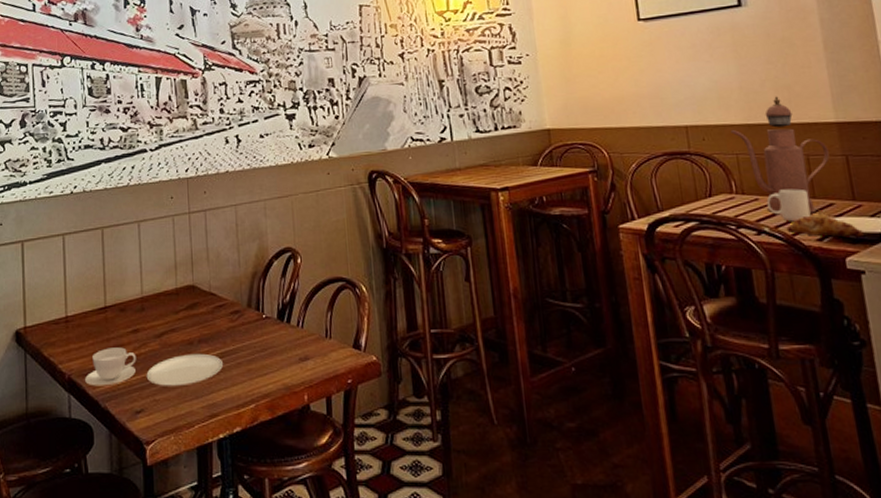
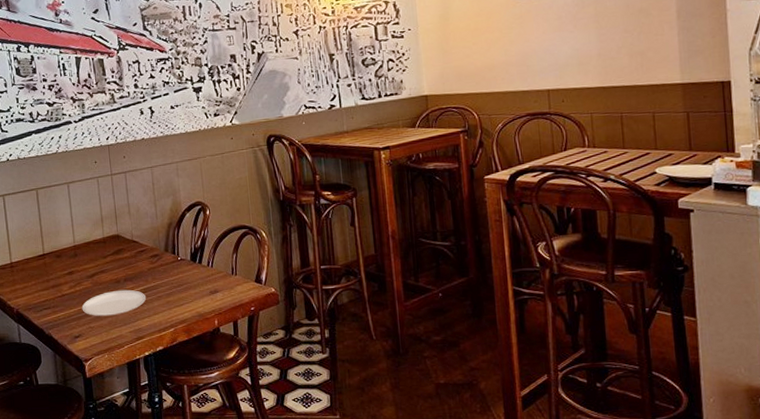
teacup: present [85,347,136,386] -> none [31,286,73,318]
coffeepot: present [731,96,830,213] -> none [587,61,673,163]
cup: present [766,188,811,222] -> none [614,142,652,170]
croissant: present [786,210,864,238] -> none [629,159,696,182]

